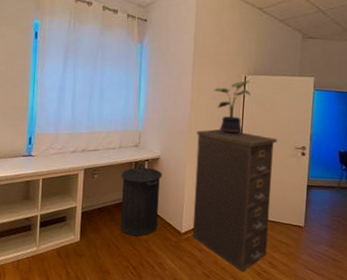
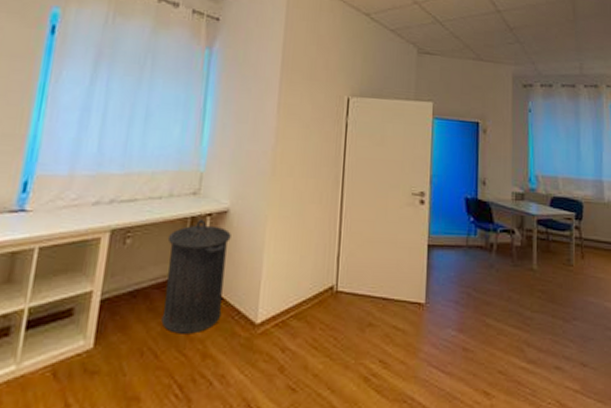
filing cabinet: present [192,129,277,273] -> none [271,168,389,380]
potted plant: present [213,80,251,136] -> none [306,104,355,178]

